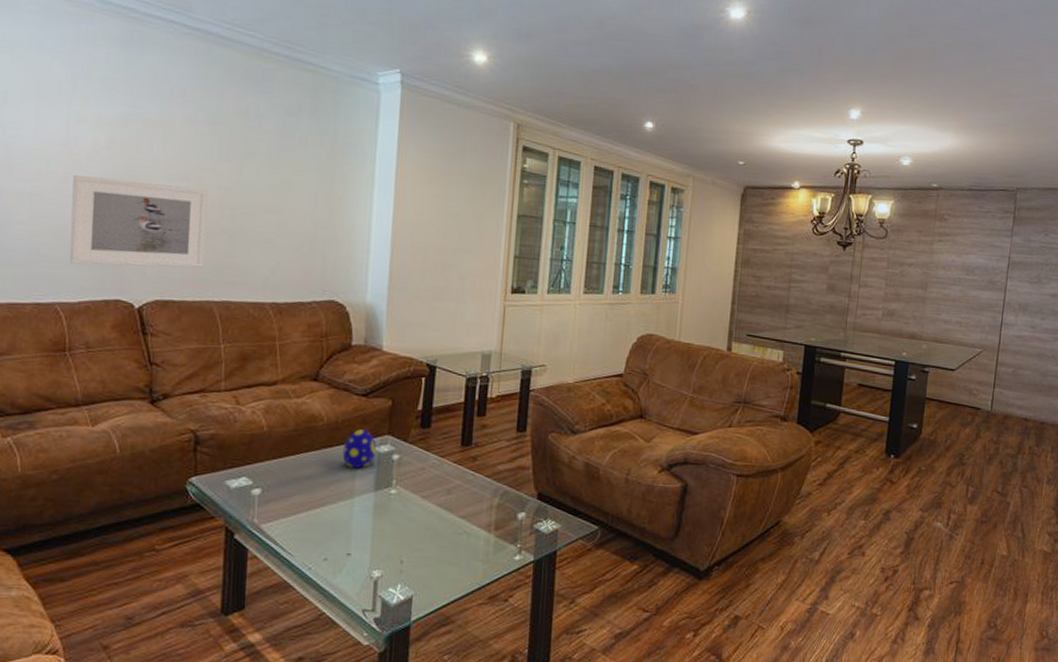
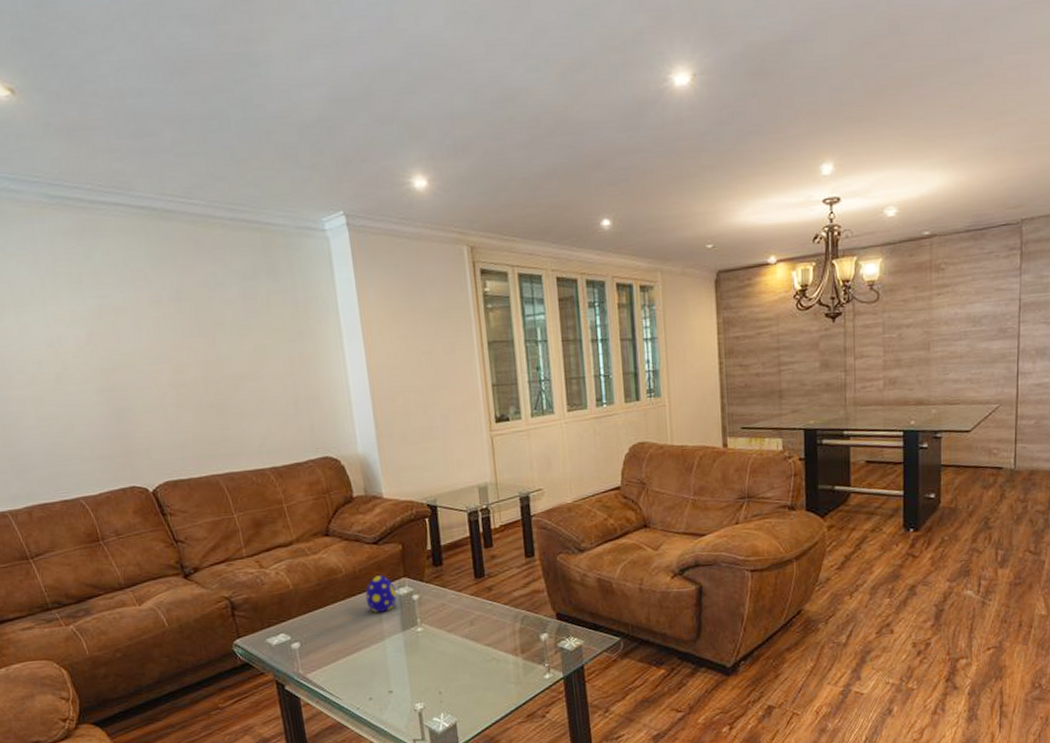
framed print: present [69,175,208,268] -> none [65,367,201,459]

